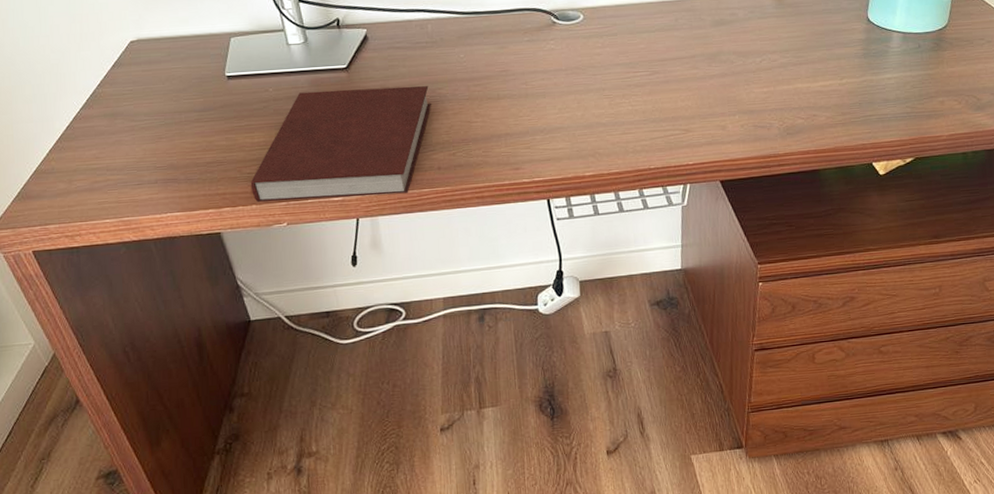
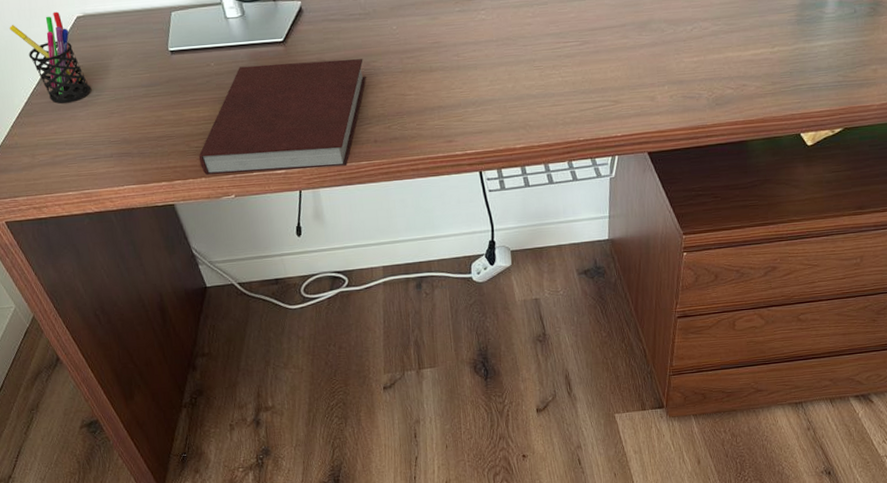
pen holder: none [57,35,139,128] -> present [9,11,91,104]

